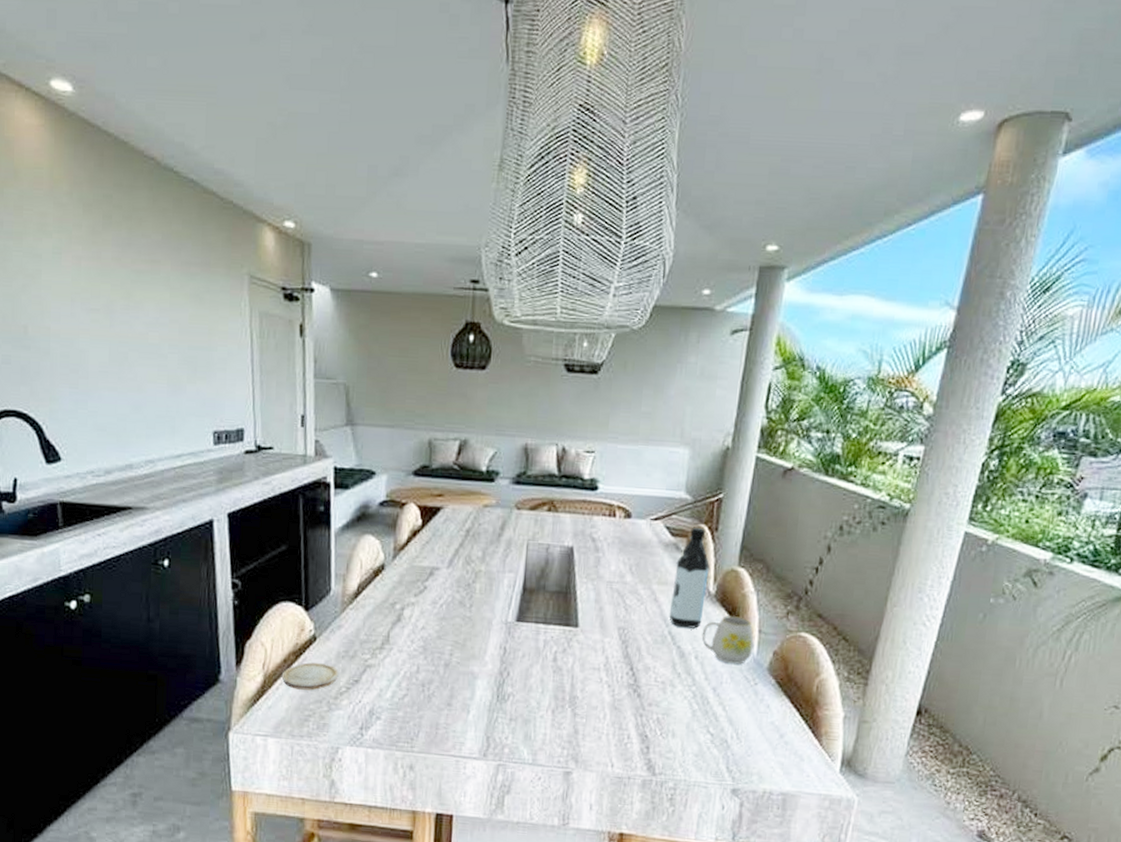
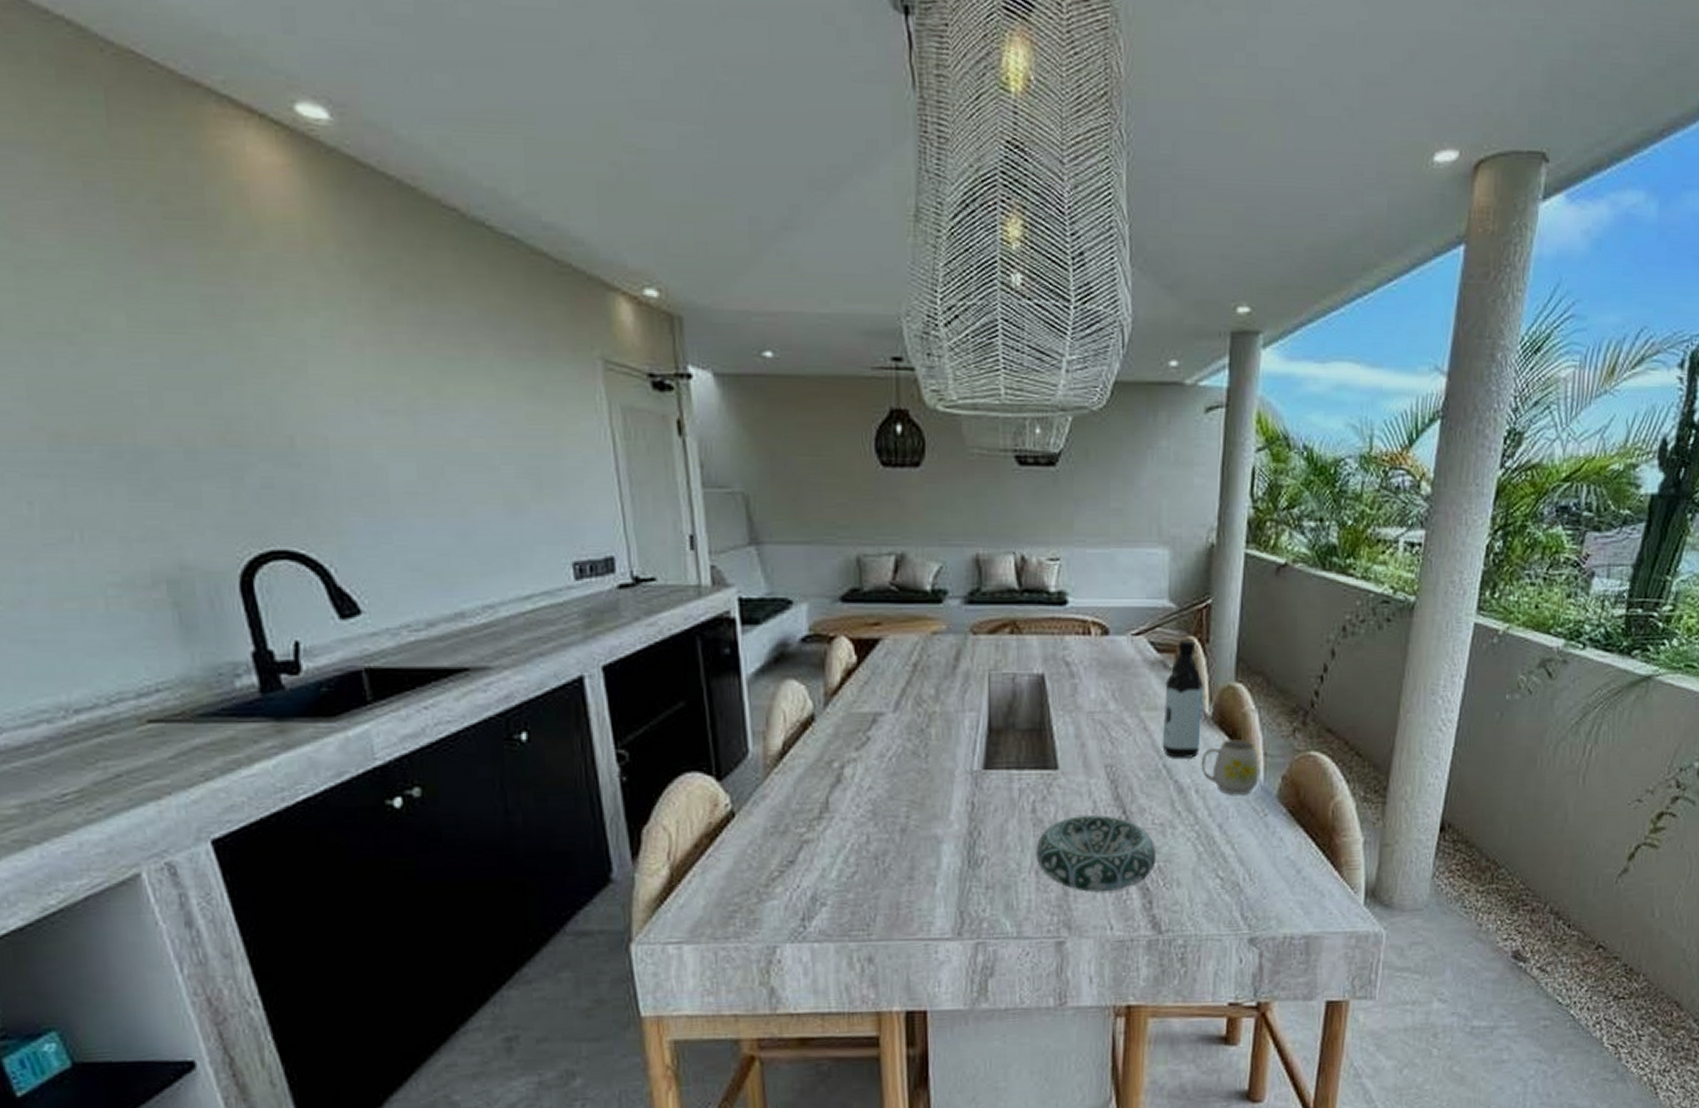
wood slice: present [281,662,339,691] -> none [693,844,768,880]
decorative bowl: none [553,668,656,735] -> present [1036,815,1156,892]

